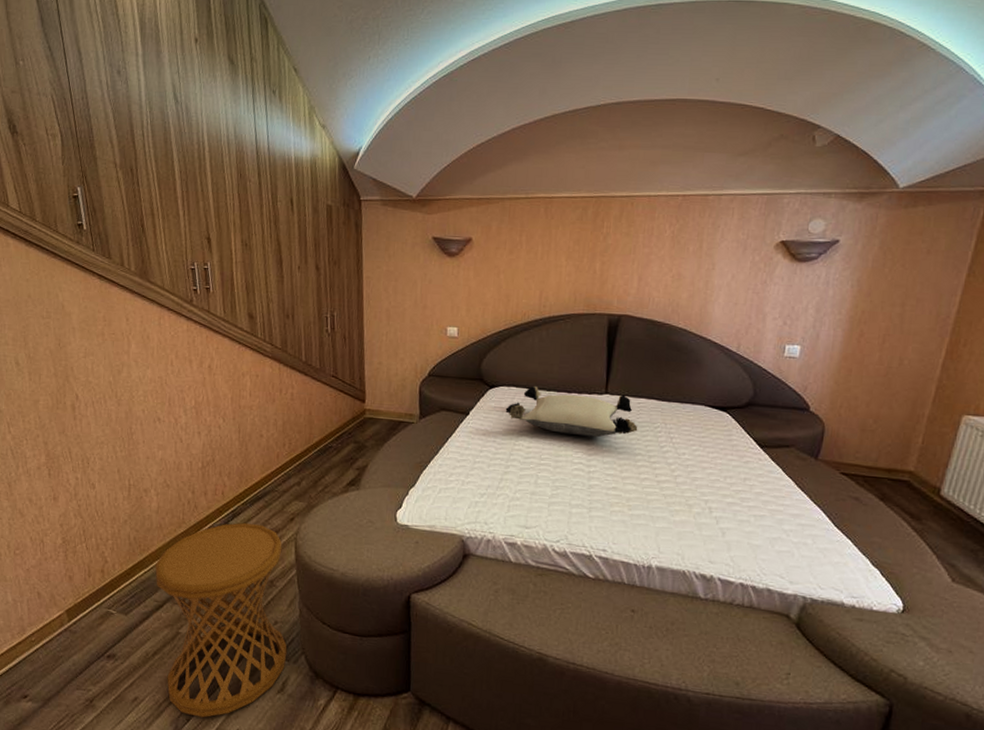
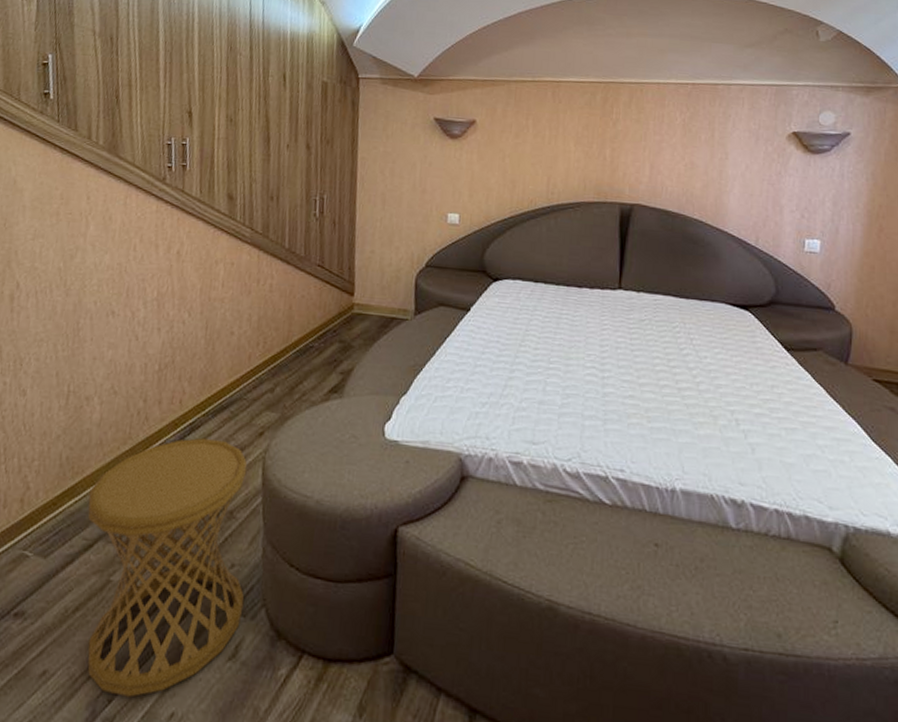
pillow: present [505,385,638,438] -> none [510,279,655,338]

